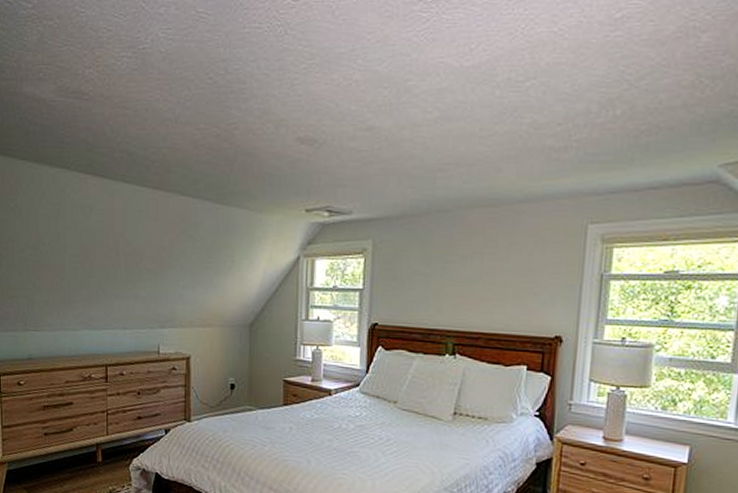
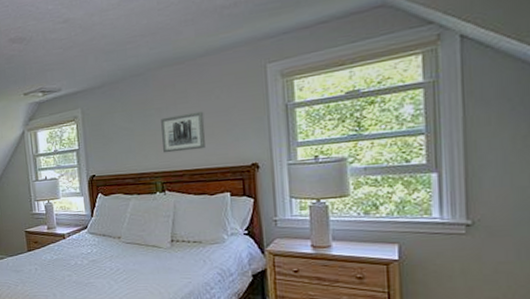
wall art: none [459,266,512,311] -> present [161,111,206,153]

